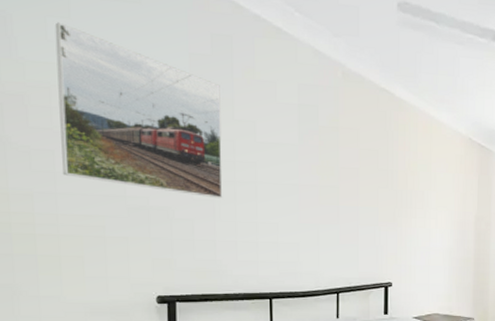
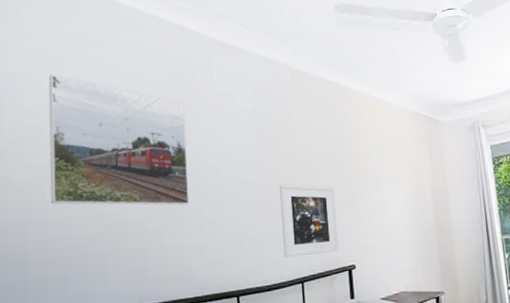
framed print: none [320,191,377,268] -> present [279,184,339,258]

